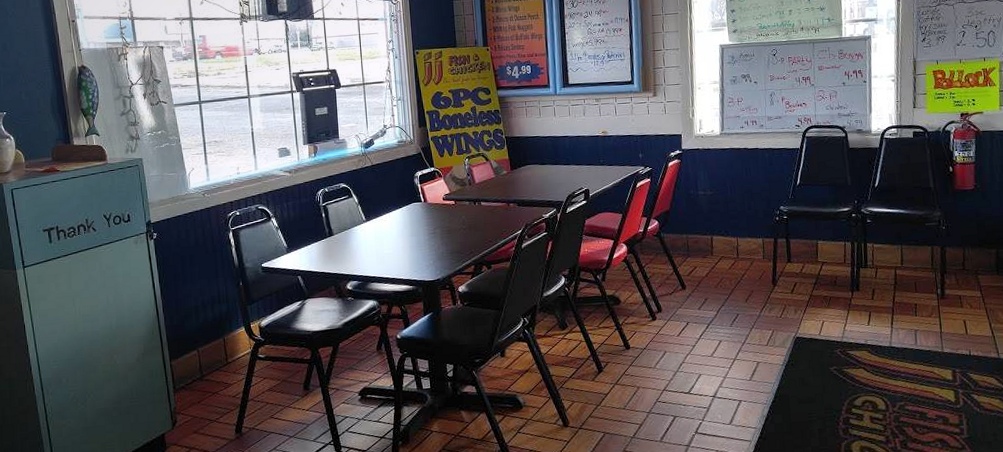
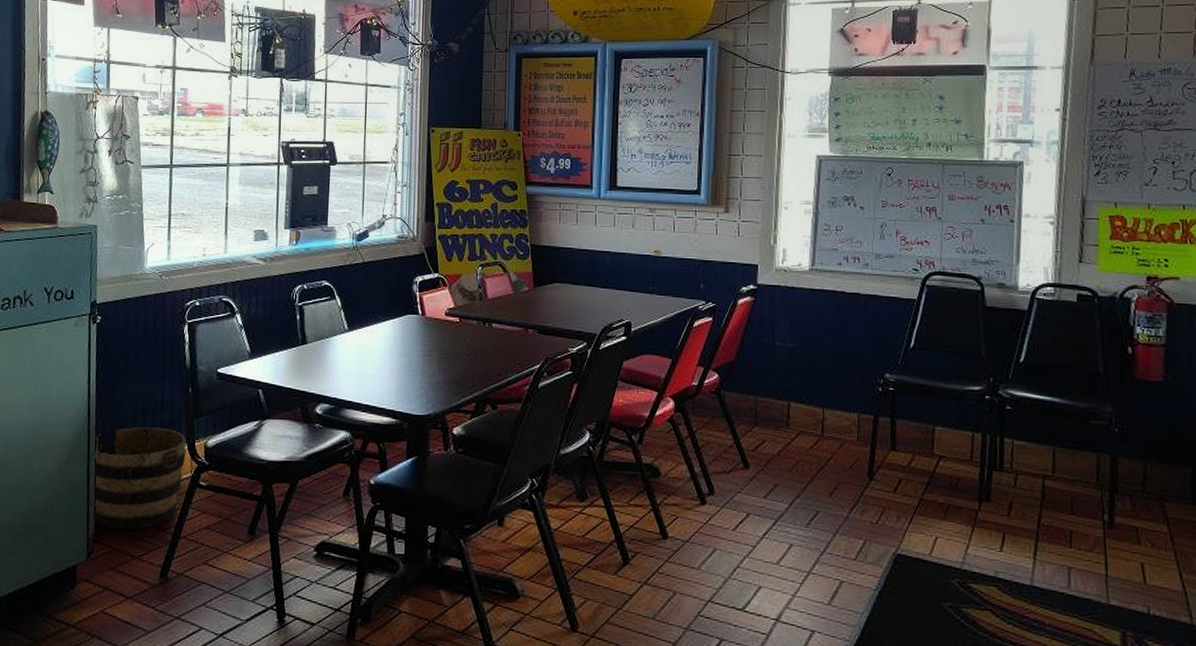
bucket: none [166,316,244,402] -> present [92,427,186,531]

